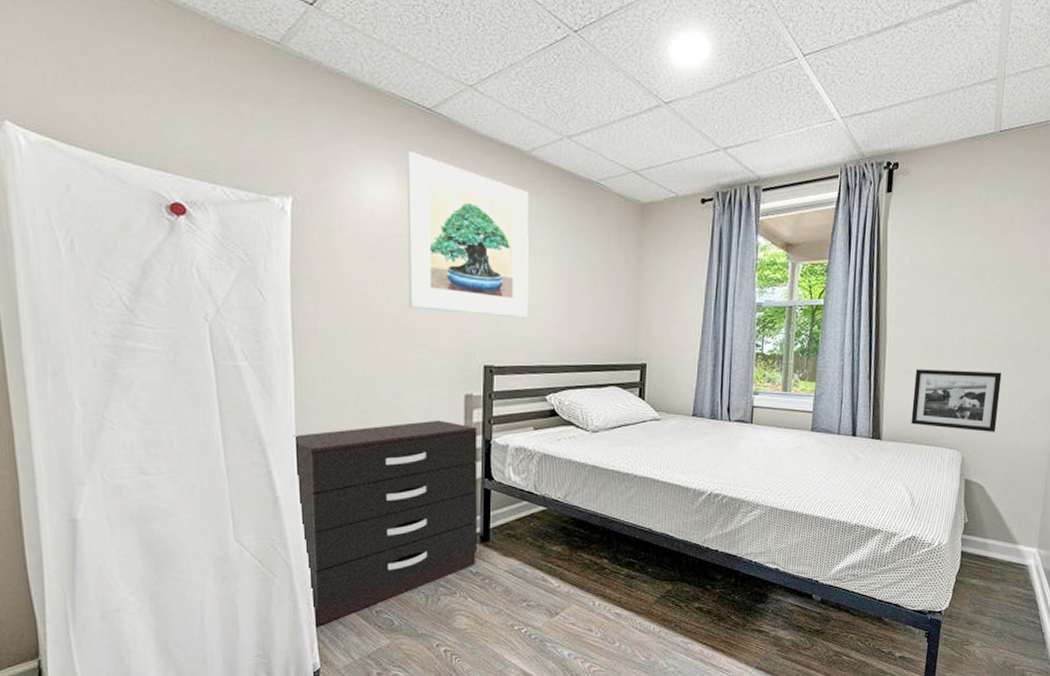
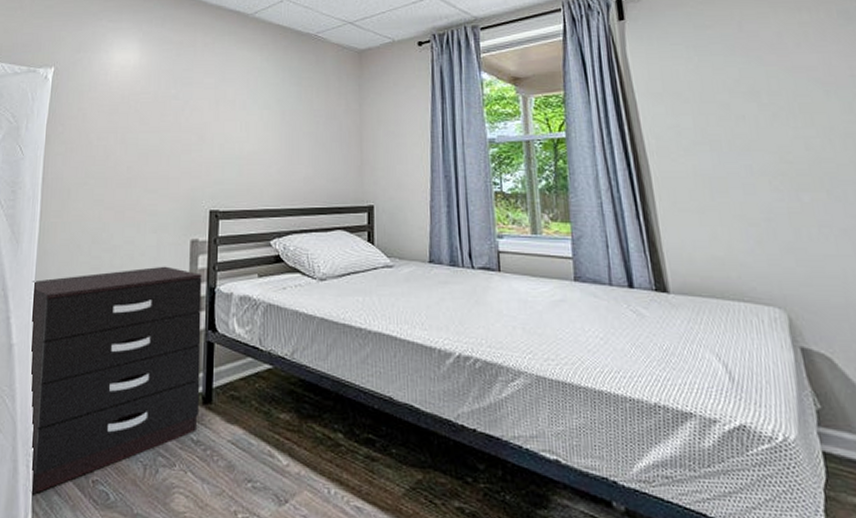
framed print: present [406,150,529,318] -> none [143,22,252,163]
picture frame: present [911,369,1002,432] -> none [695,206,829,284]

